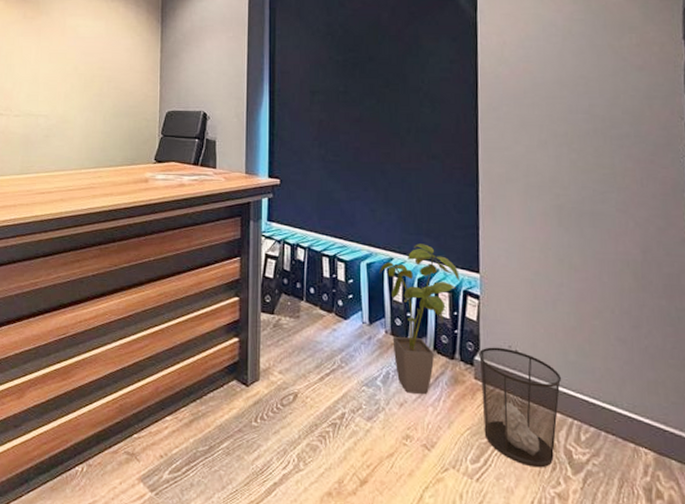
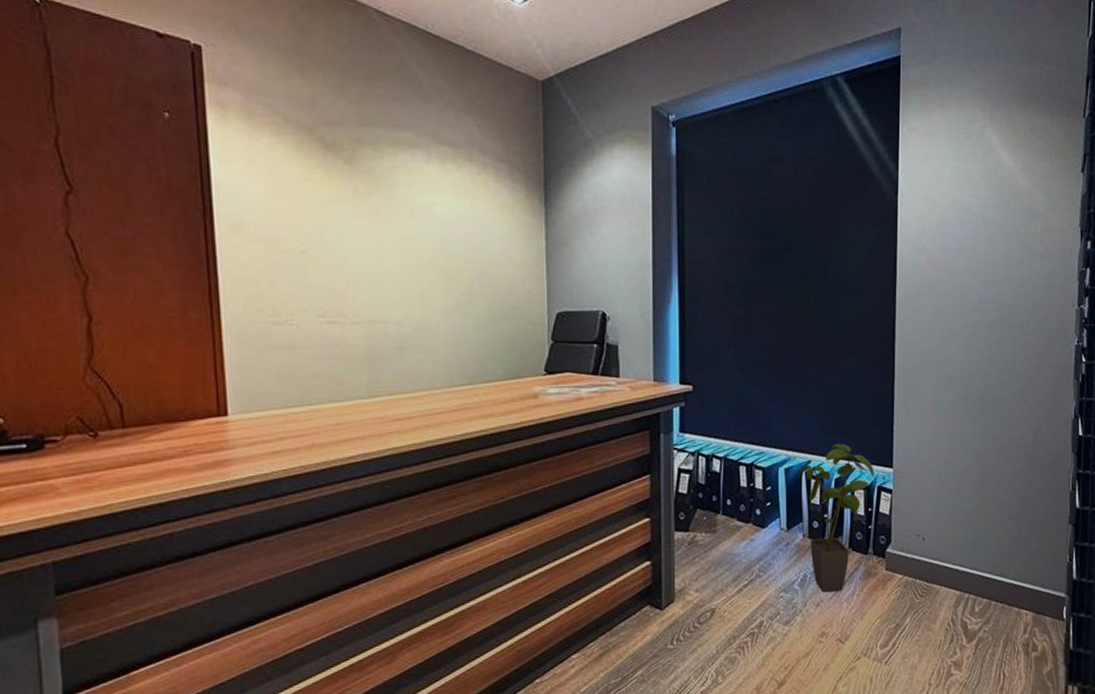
waste bin: present [479,347,562,468] -> none [890,537,962,643]

